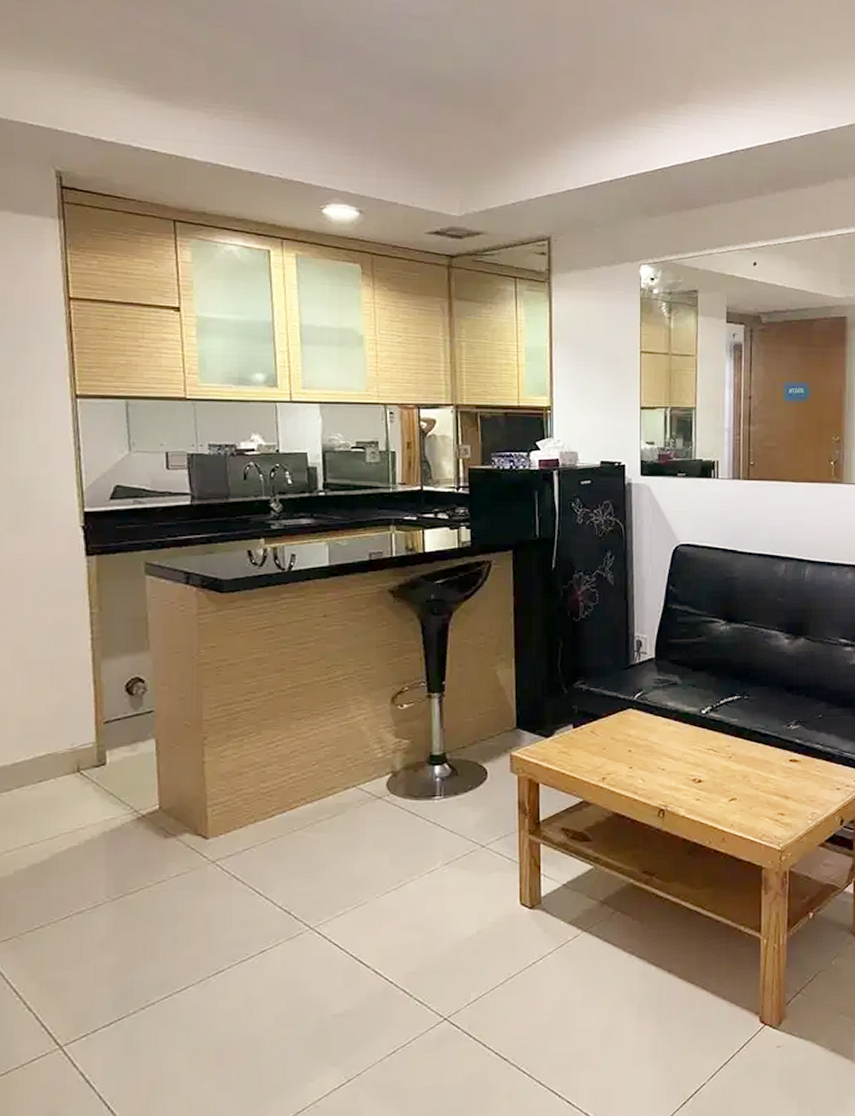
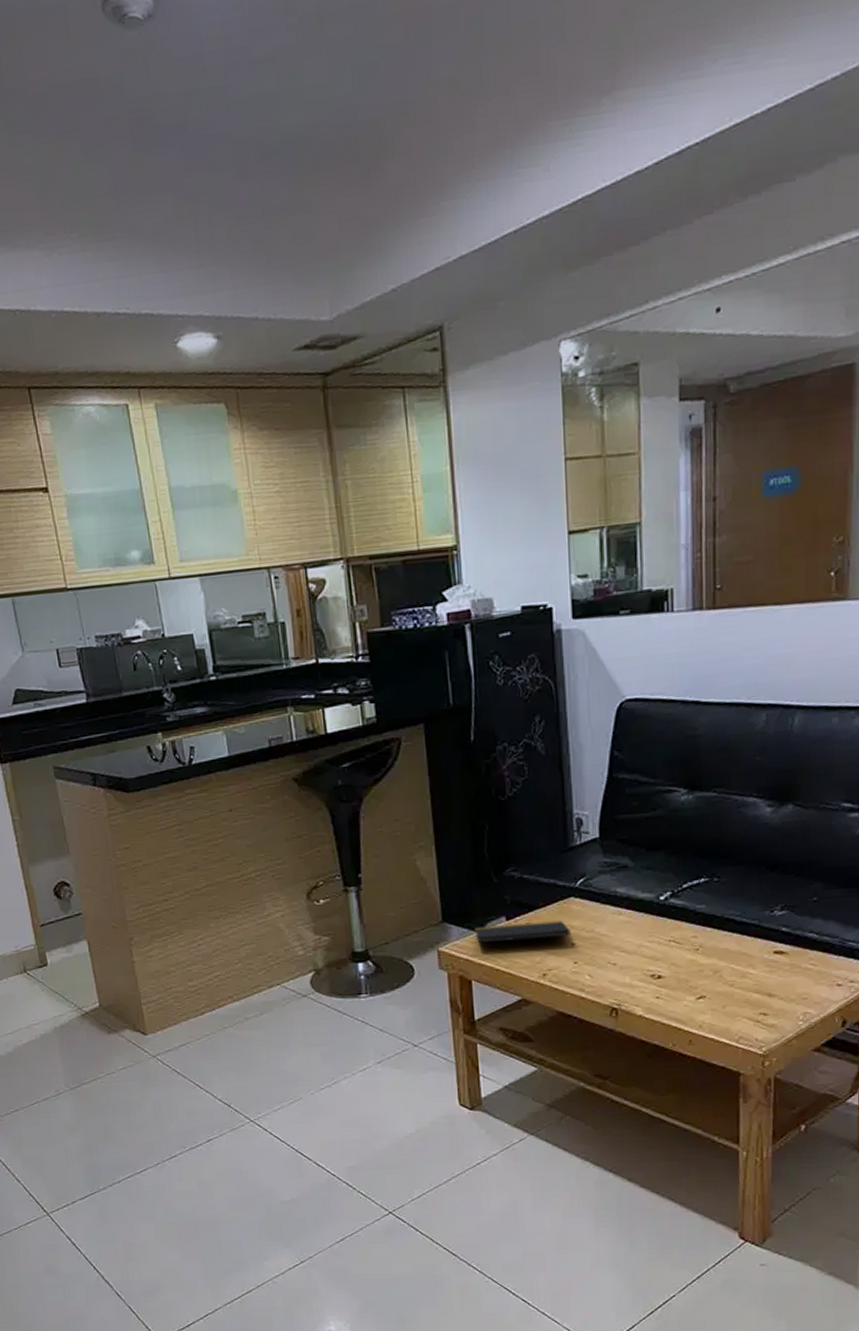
notepad: none [545,729,629,752] -> present [475,920,573,945]

